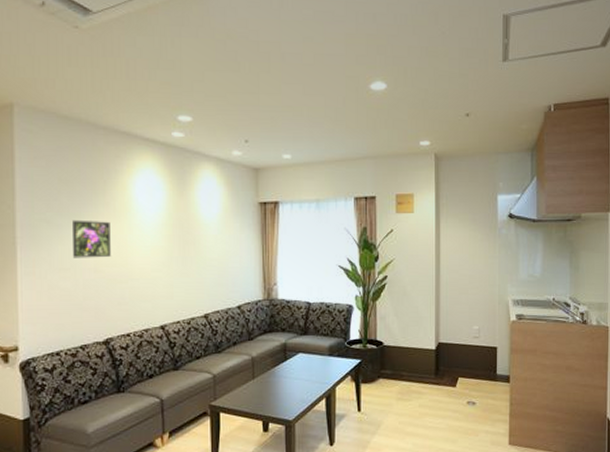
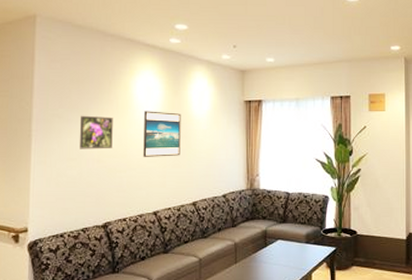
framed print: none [146,214,189,266] -> present [143,111,181,157]

